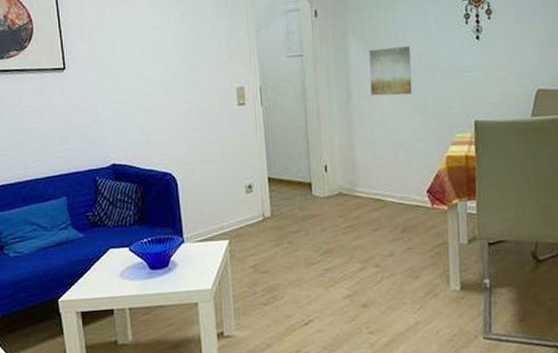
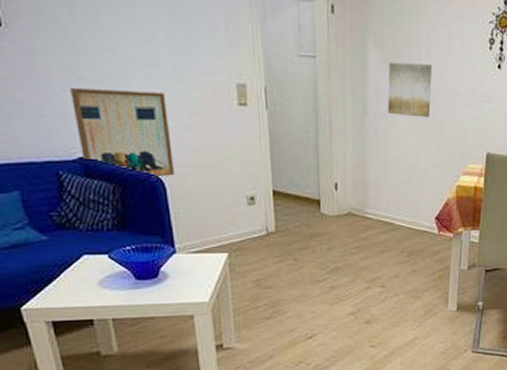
wall art: none [109,103,185,176] -> present [70,88,175,177]

